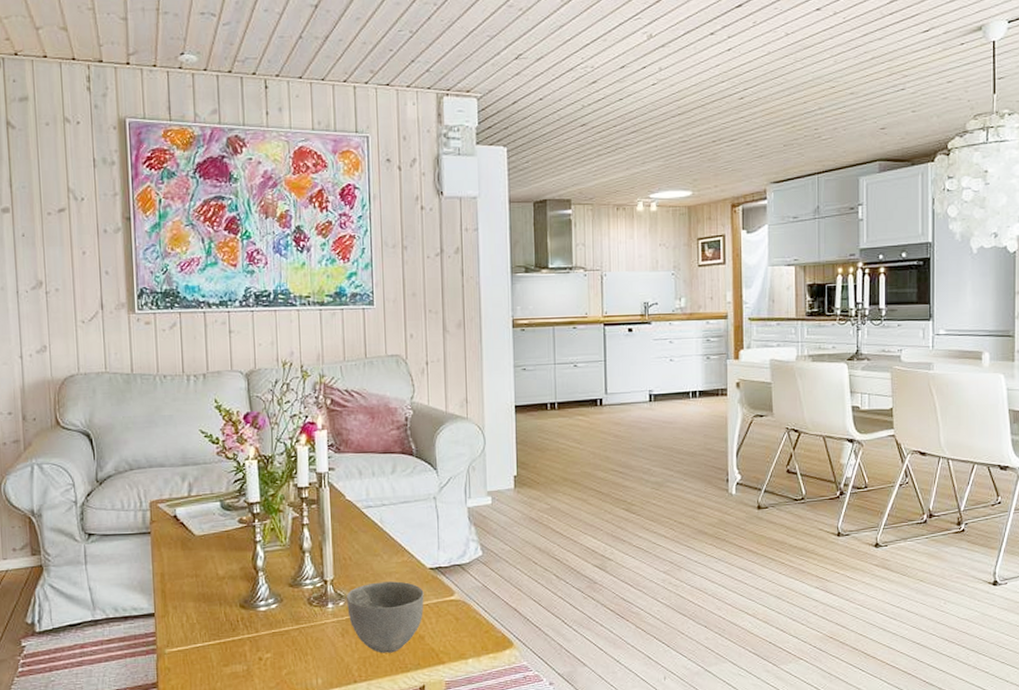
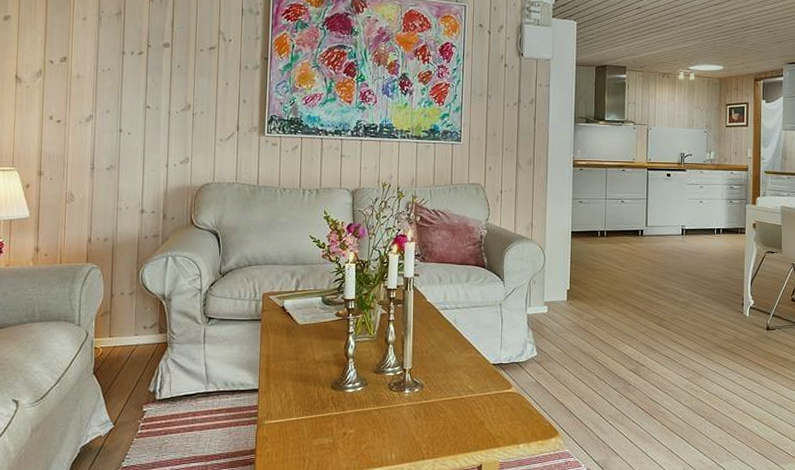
bowl: present [347,581,424,653] -> none [421,373,486,435]

